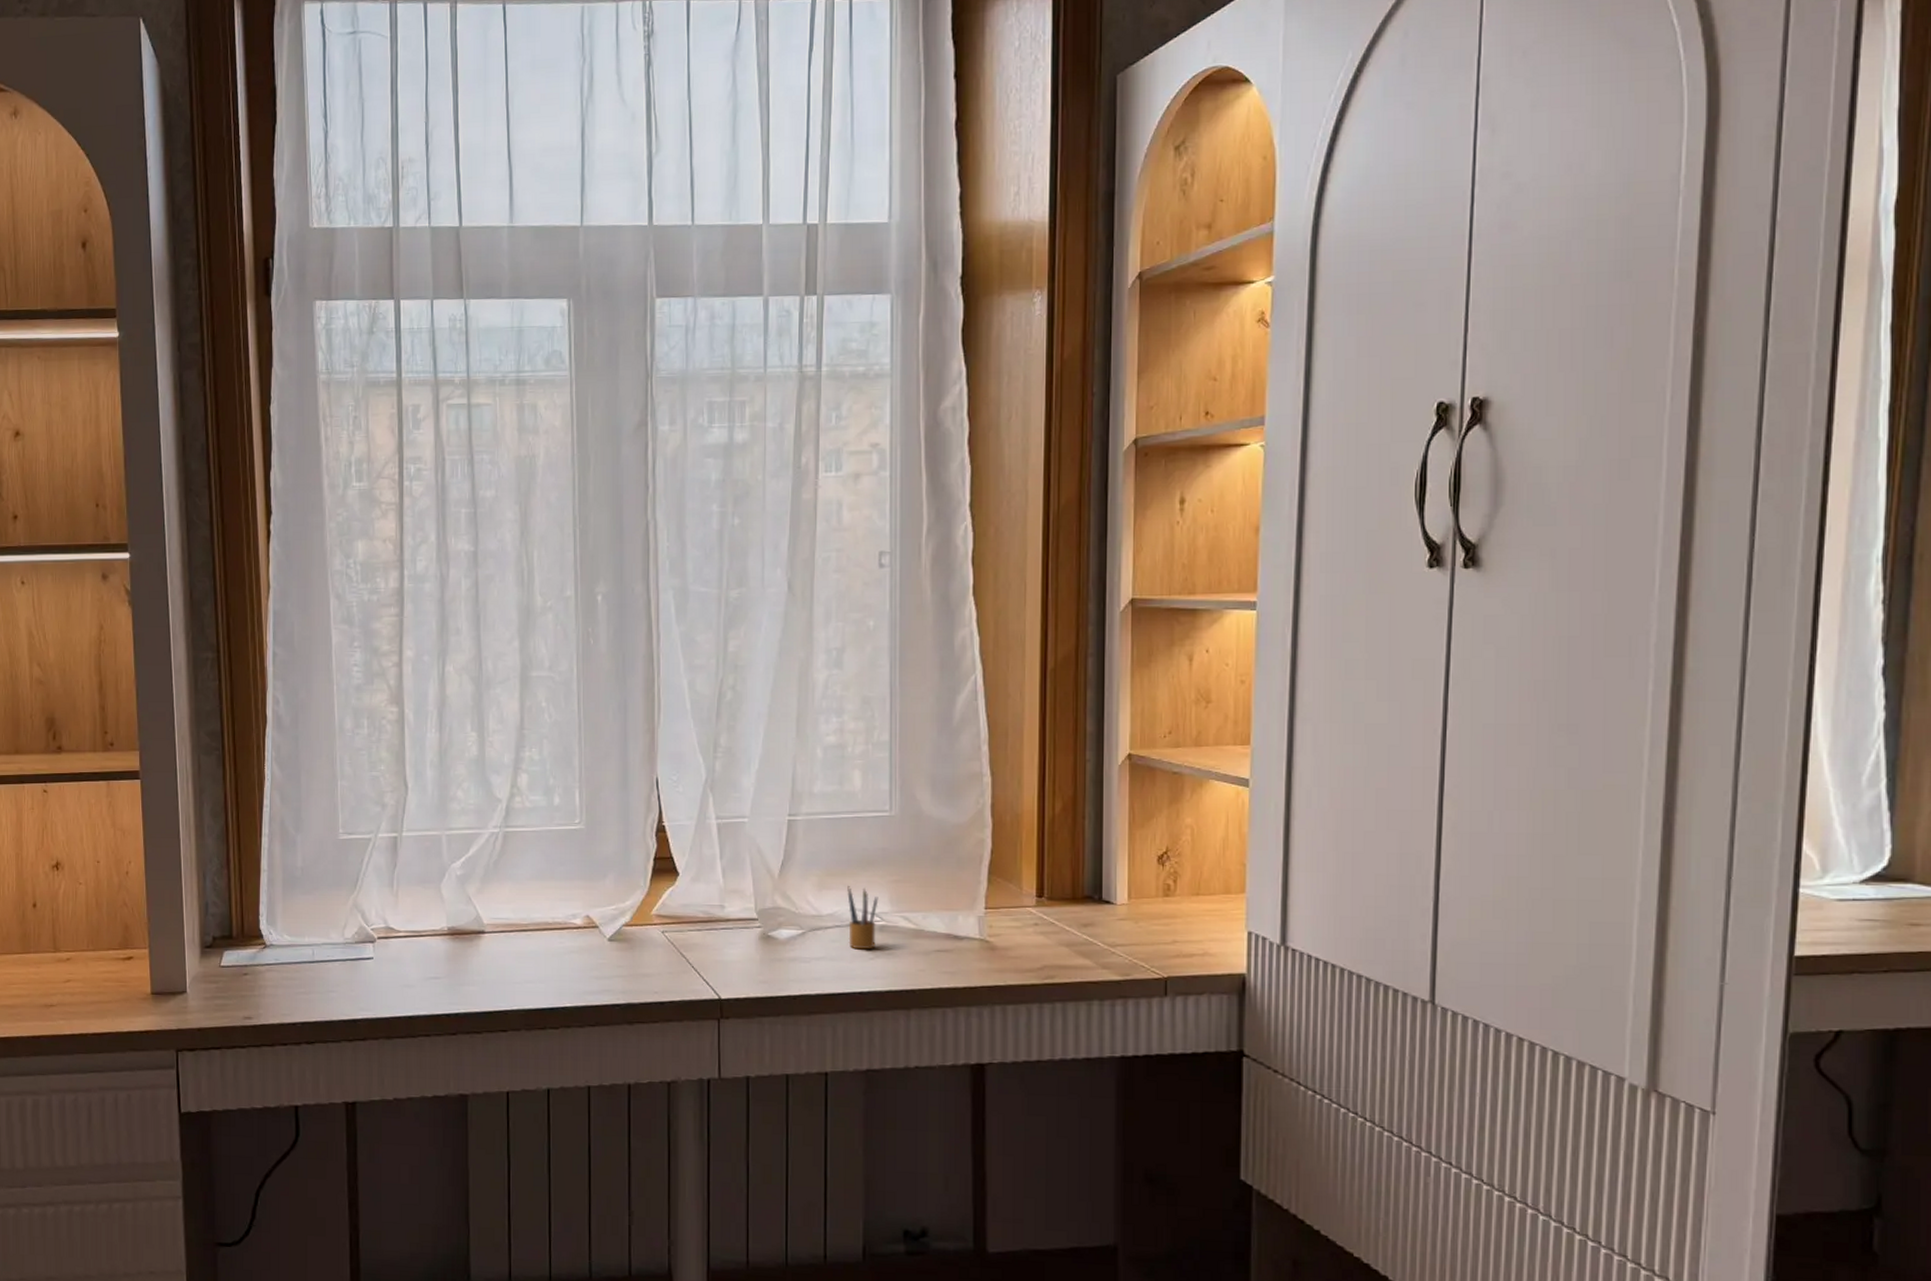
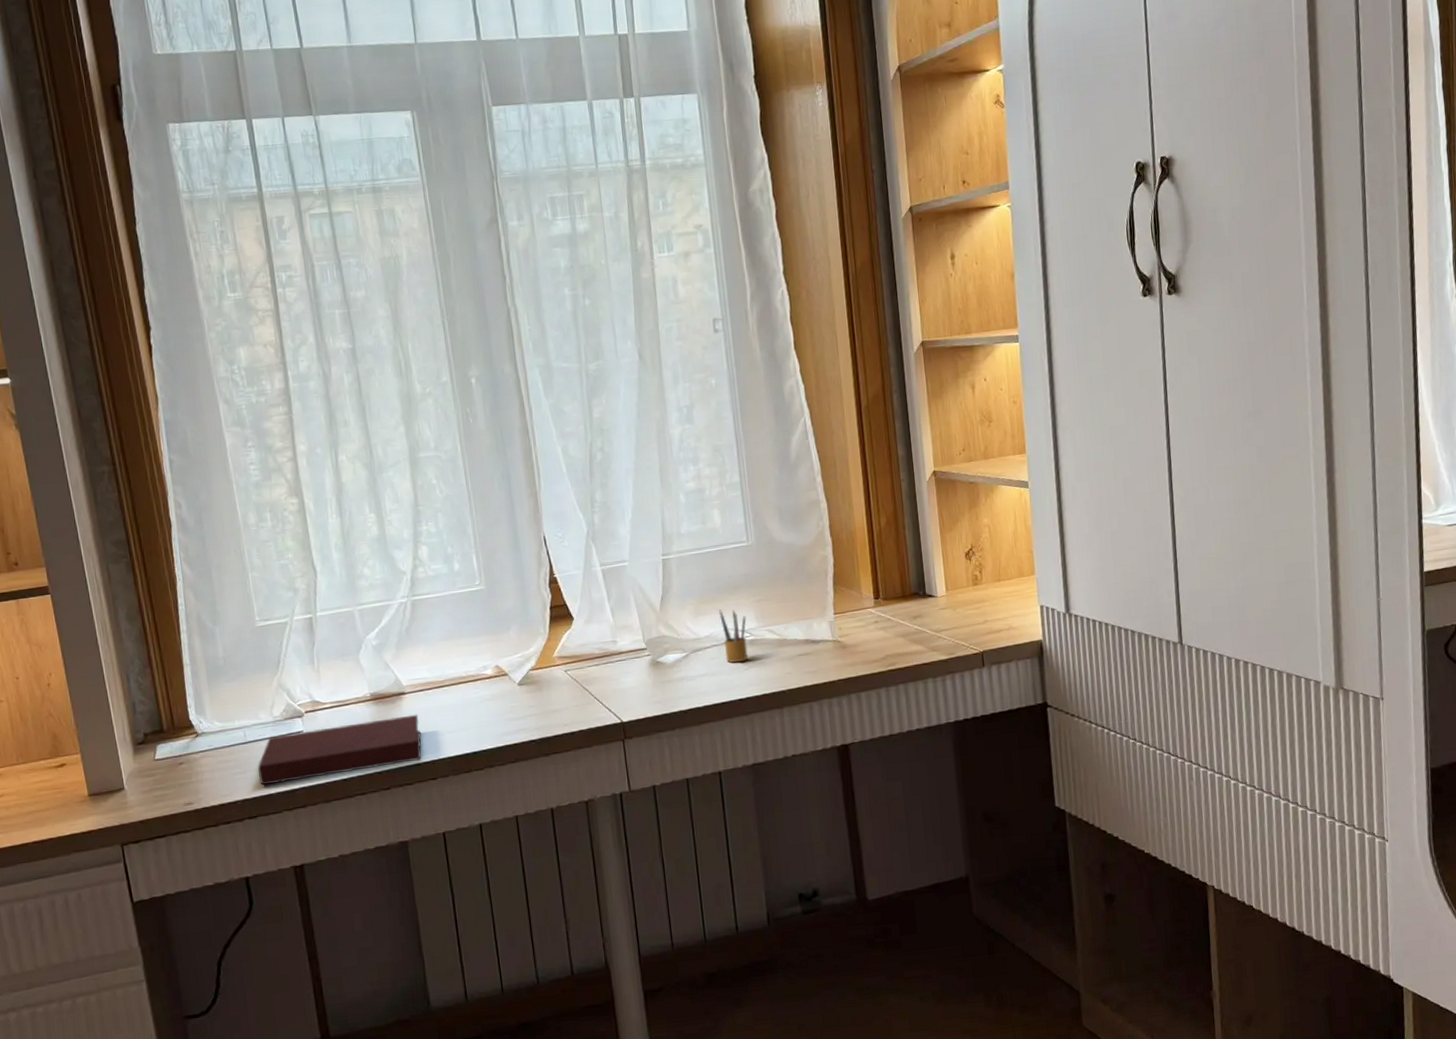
notebook: none [322,956,496,1011] -> present [258,714,422,786]

